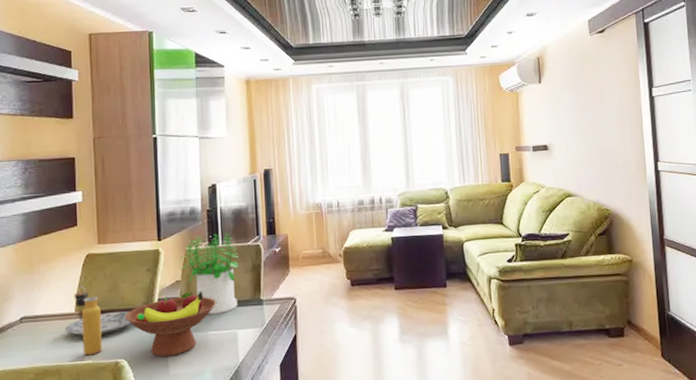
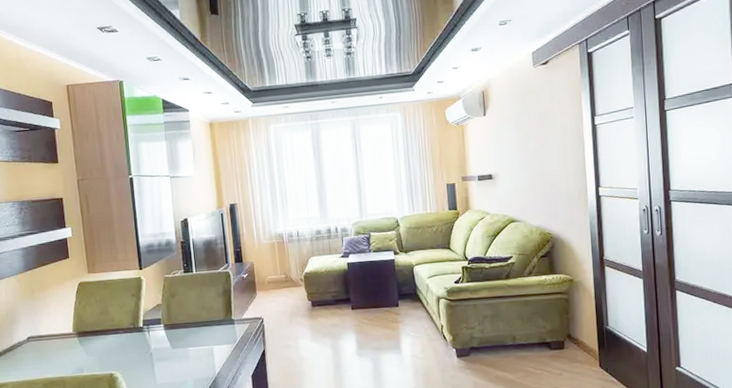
plate: present [65,311,132,336] -> none [65,331,122,352]
water bottle: present [74,285,103,356] -> none [71,309,98,369]
fruit bowl: present [125,290,216,358] -> none [116,312,193,370]
potted plant: present [180,233,239,314] -> none [160,262,212,333]

